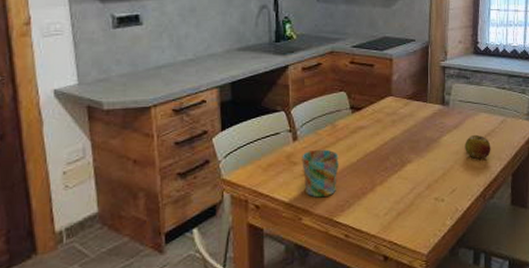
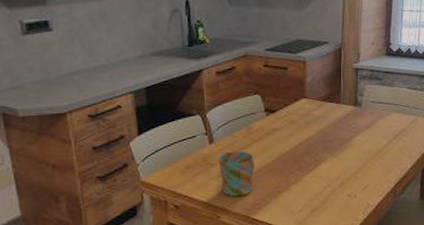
fruit: present [465,134,491,158] -> none [377,134,402,157]

